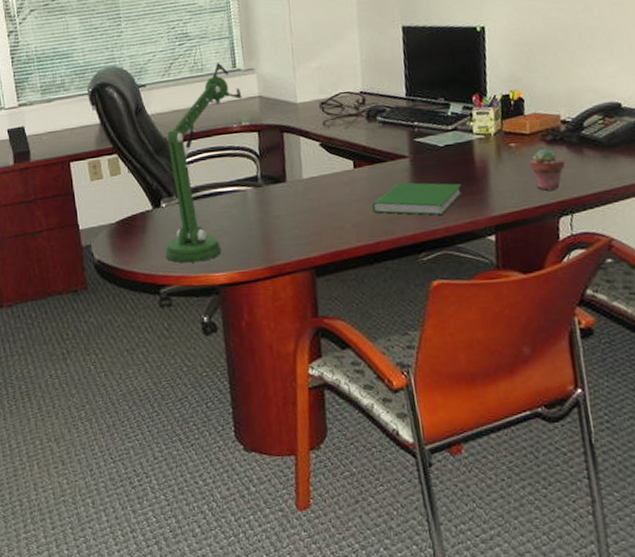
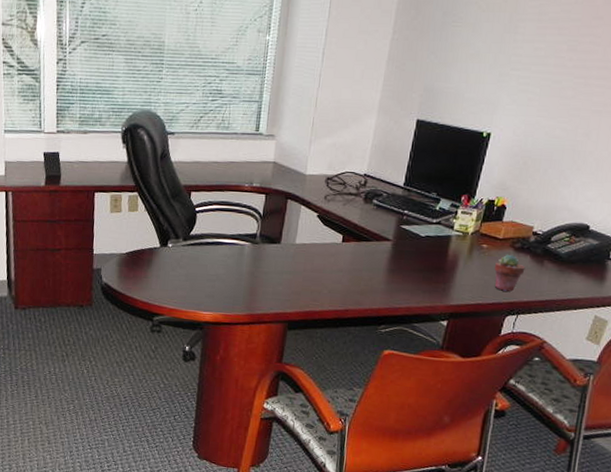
desk lamp: present [165,62,242,263] -> none [163,123,259,300]
hardcover book: present [372,182,463,215] -> none [349,262,431,296]

